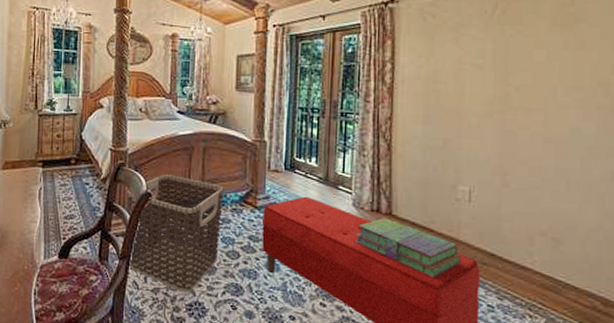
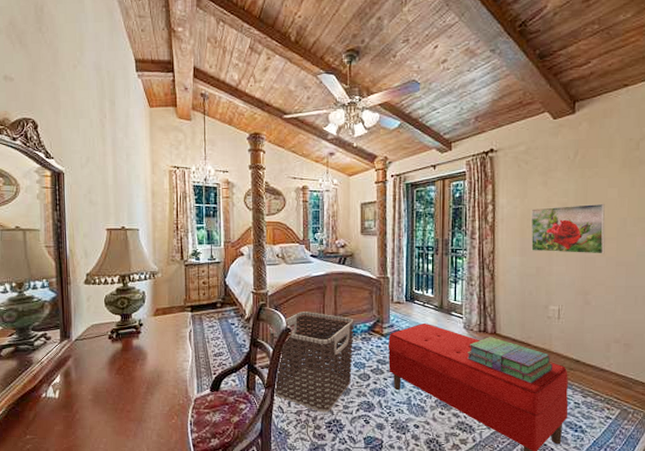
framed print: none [437,67,530,128] -> present [530,203,605,254]

